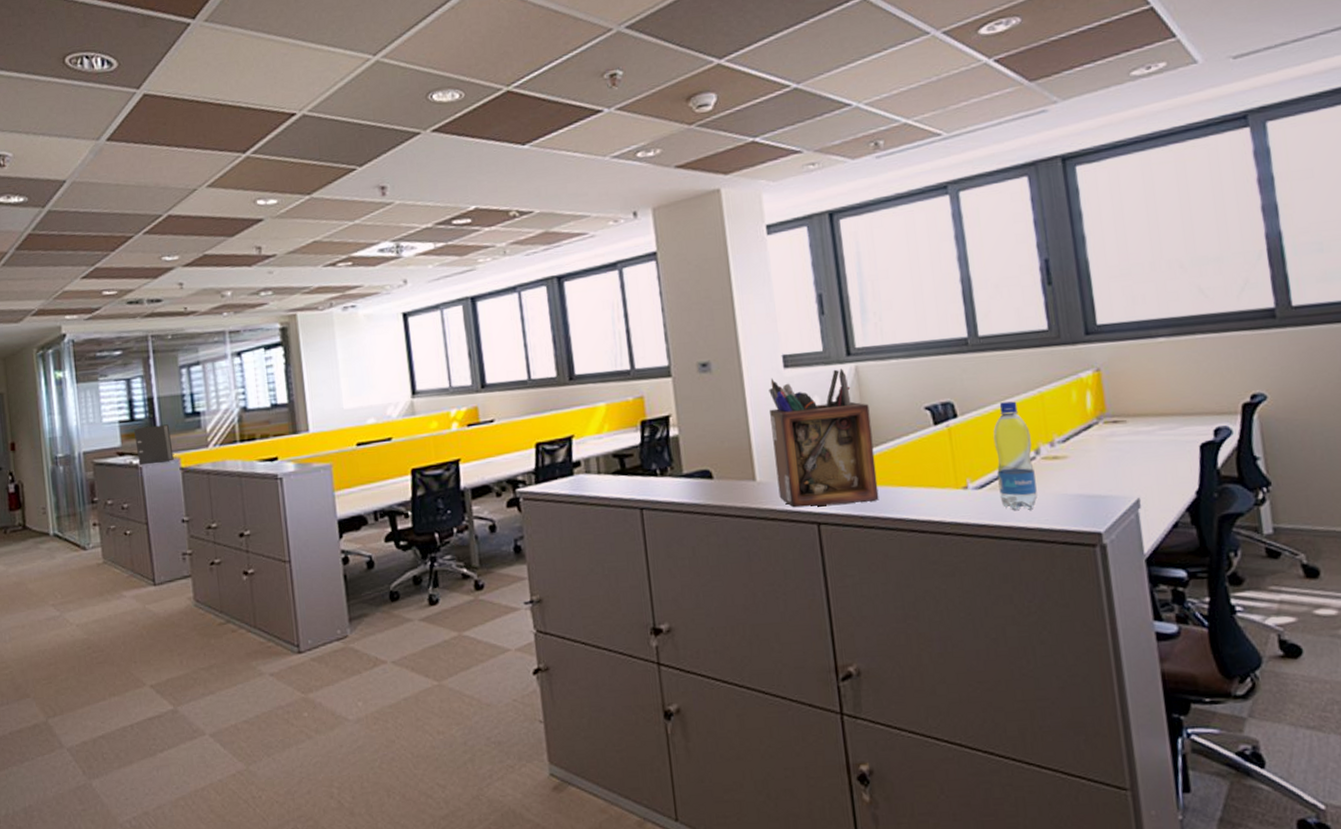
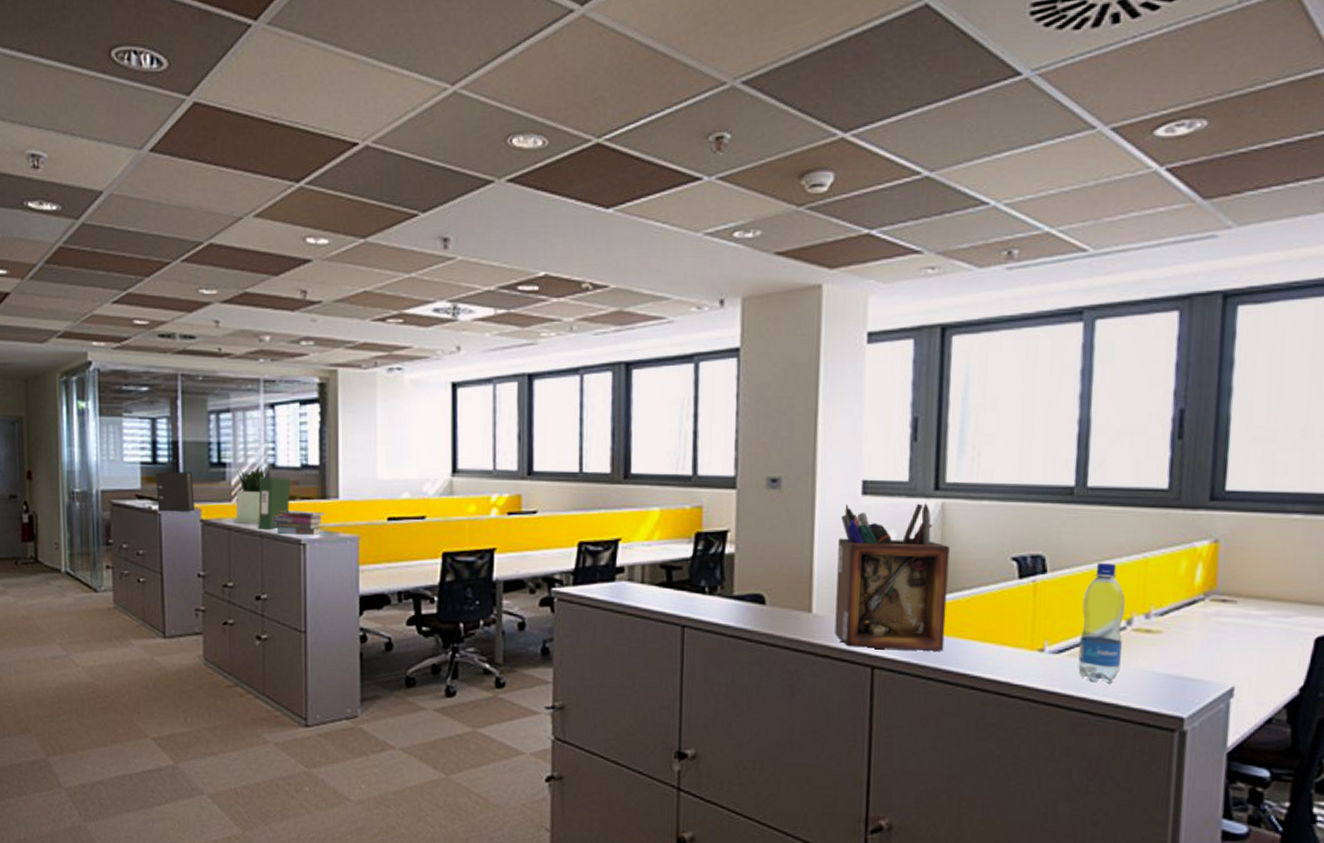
planter: none [210,412,238,468] -> present [232,467,265,525]
binder: none [232,418,264,470] -> present [258,477,290,530]
books: none [248,446,297,472] -> present [272,510,325,536]

